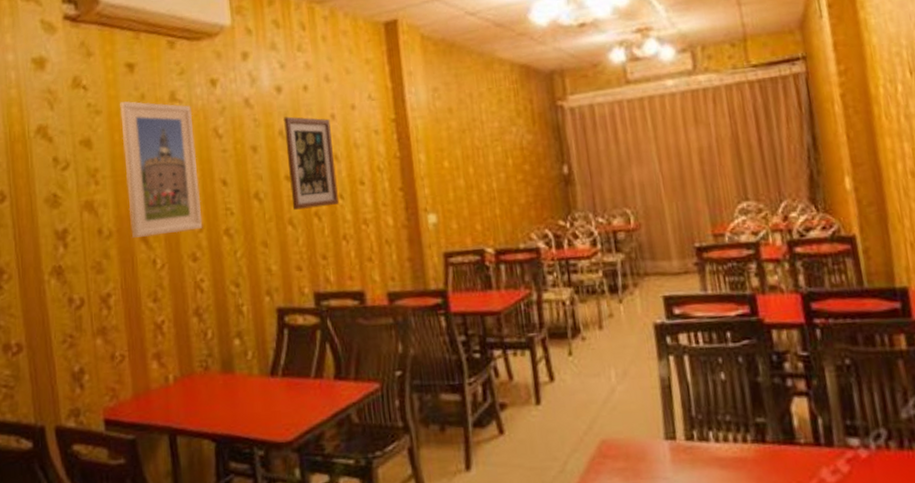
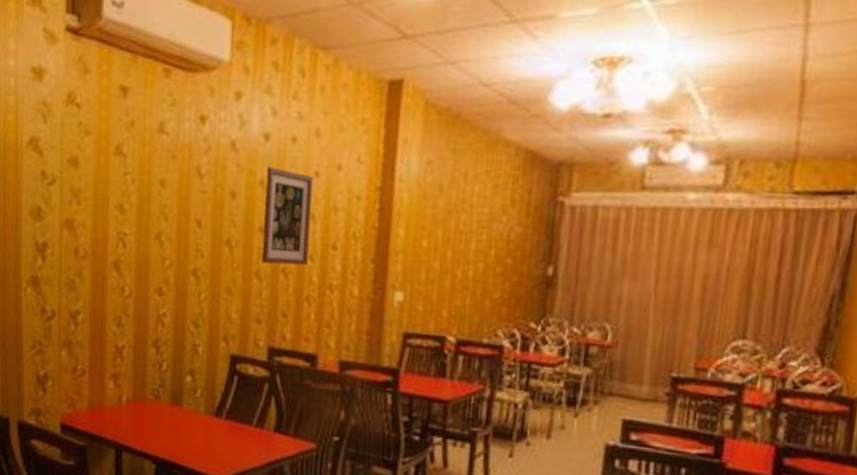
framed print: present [120,101,203,238] -> none [105,126,178,266]

